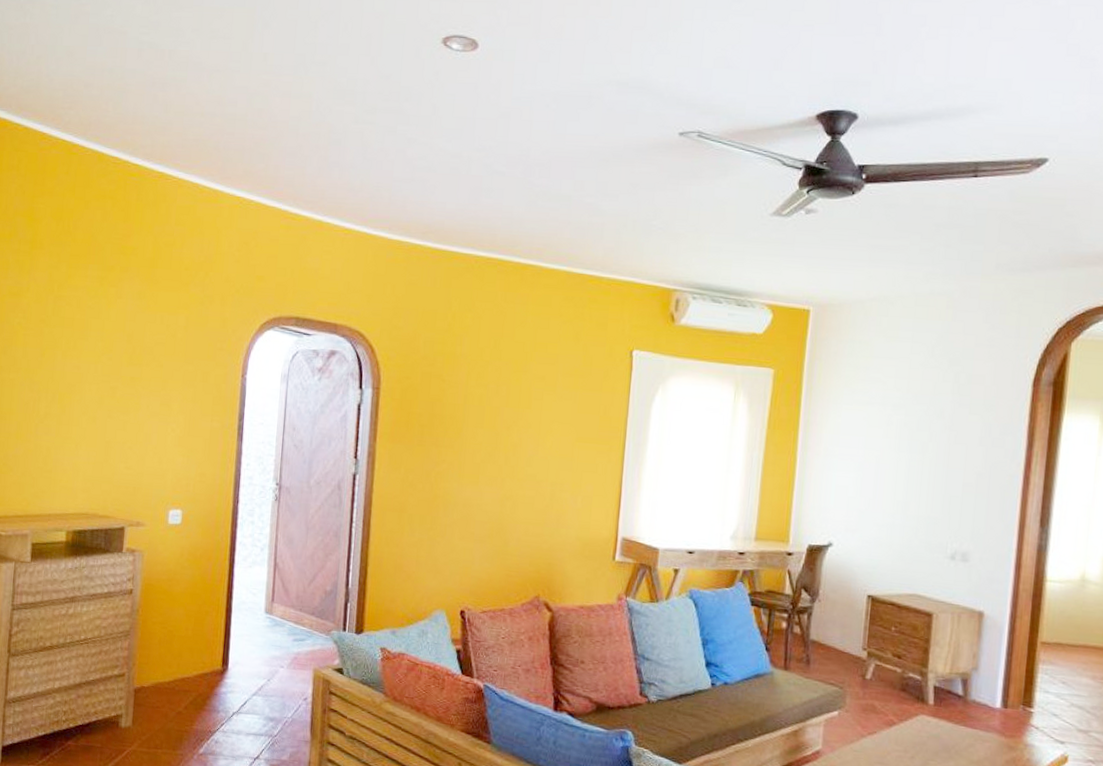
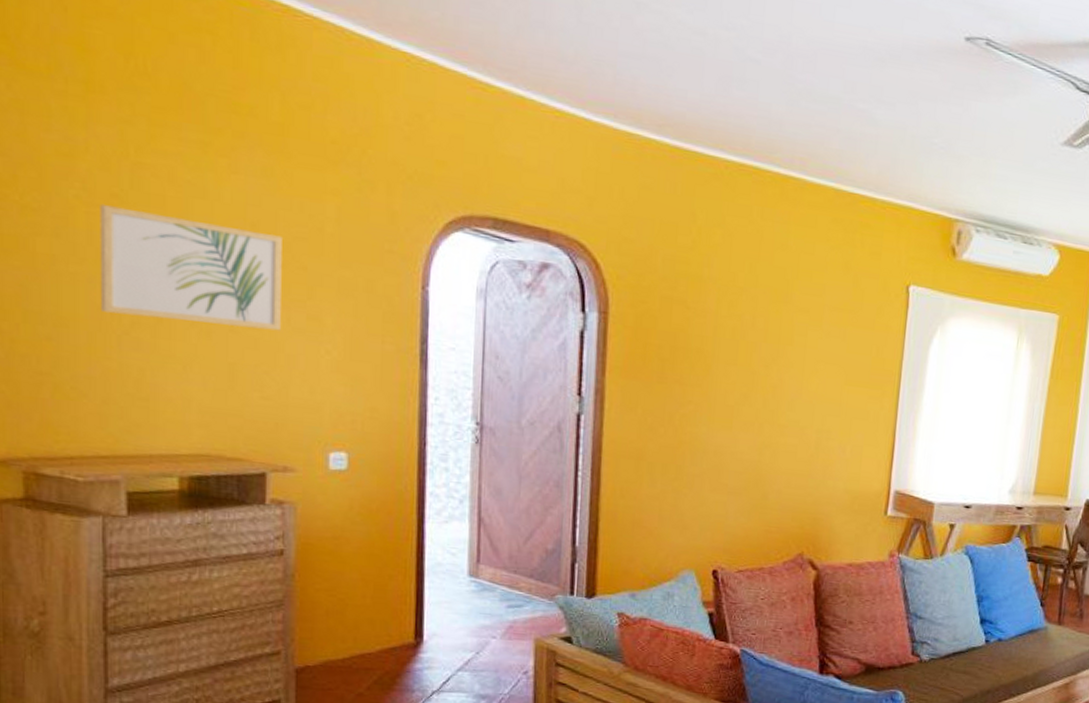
wall art: none [27,328,148,415] -> present [100,204,282,331]

